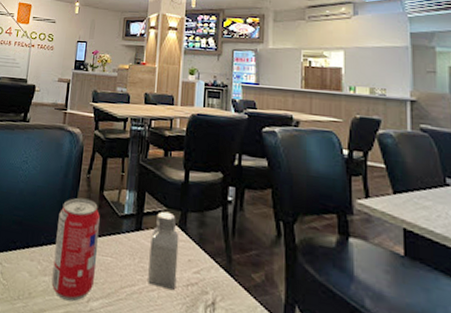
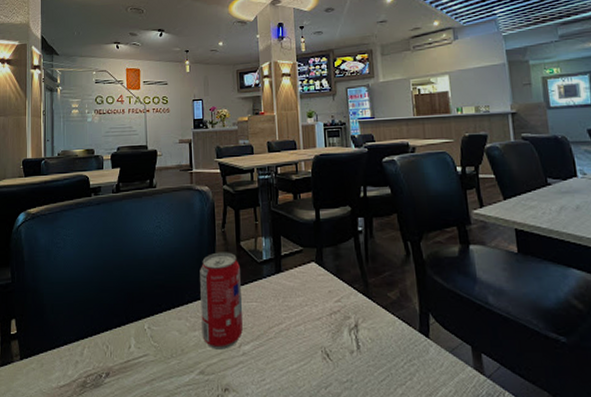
saltshaker: present [148,211,179,290] -> none [291,250,321,320]

